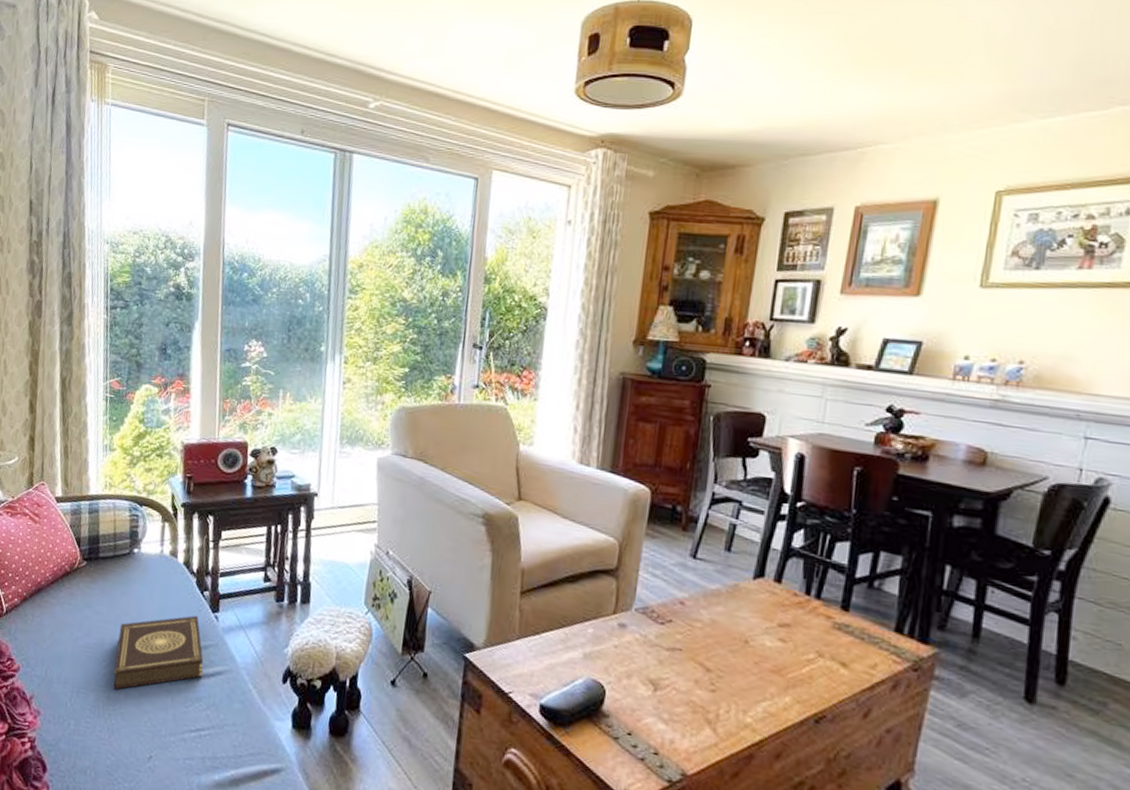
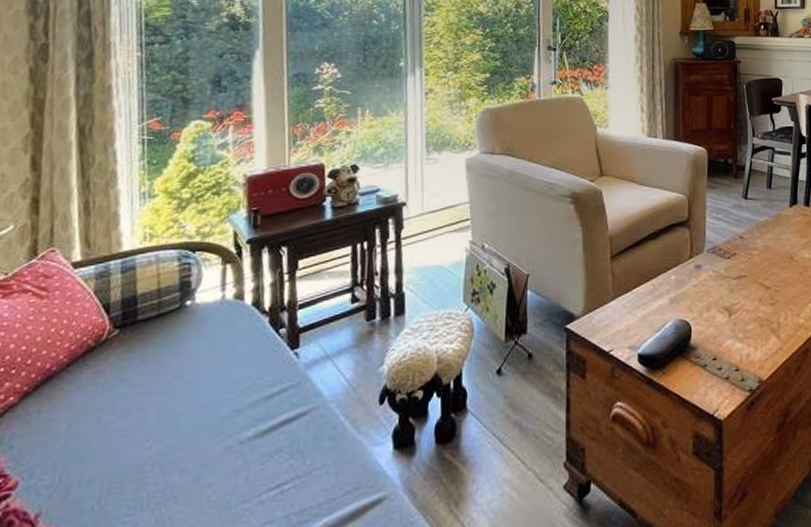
book: present [113,615,204,690] -> none [161,357,283,471]

